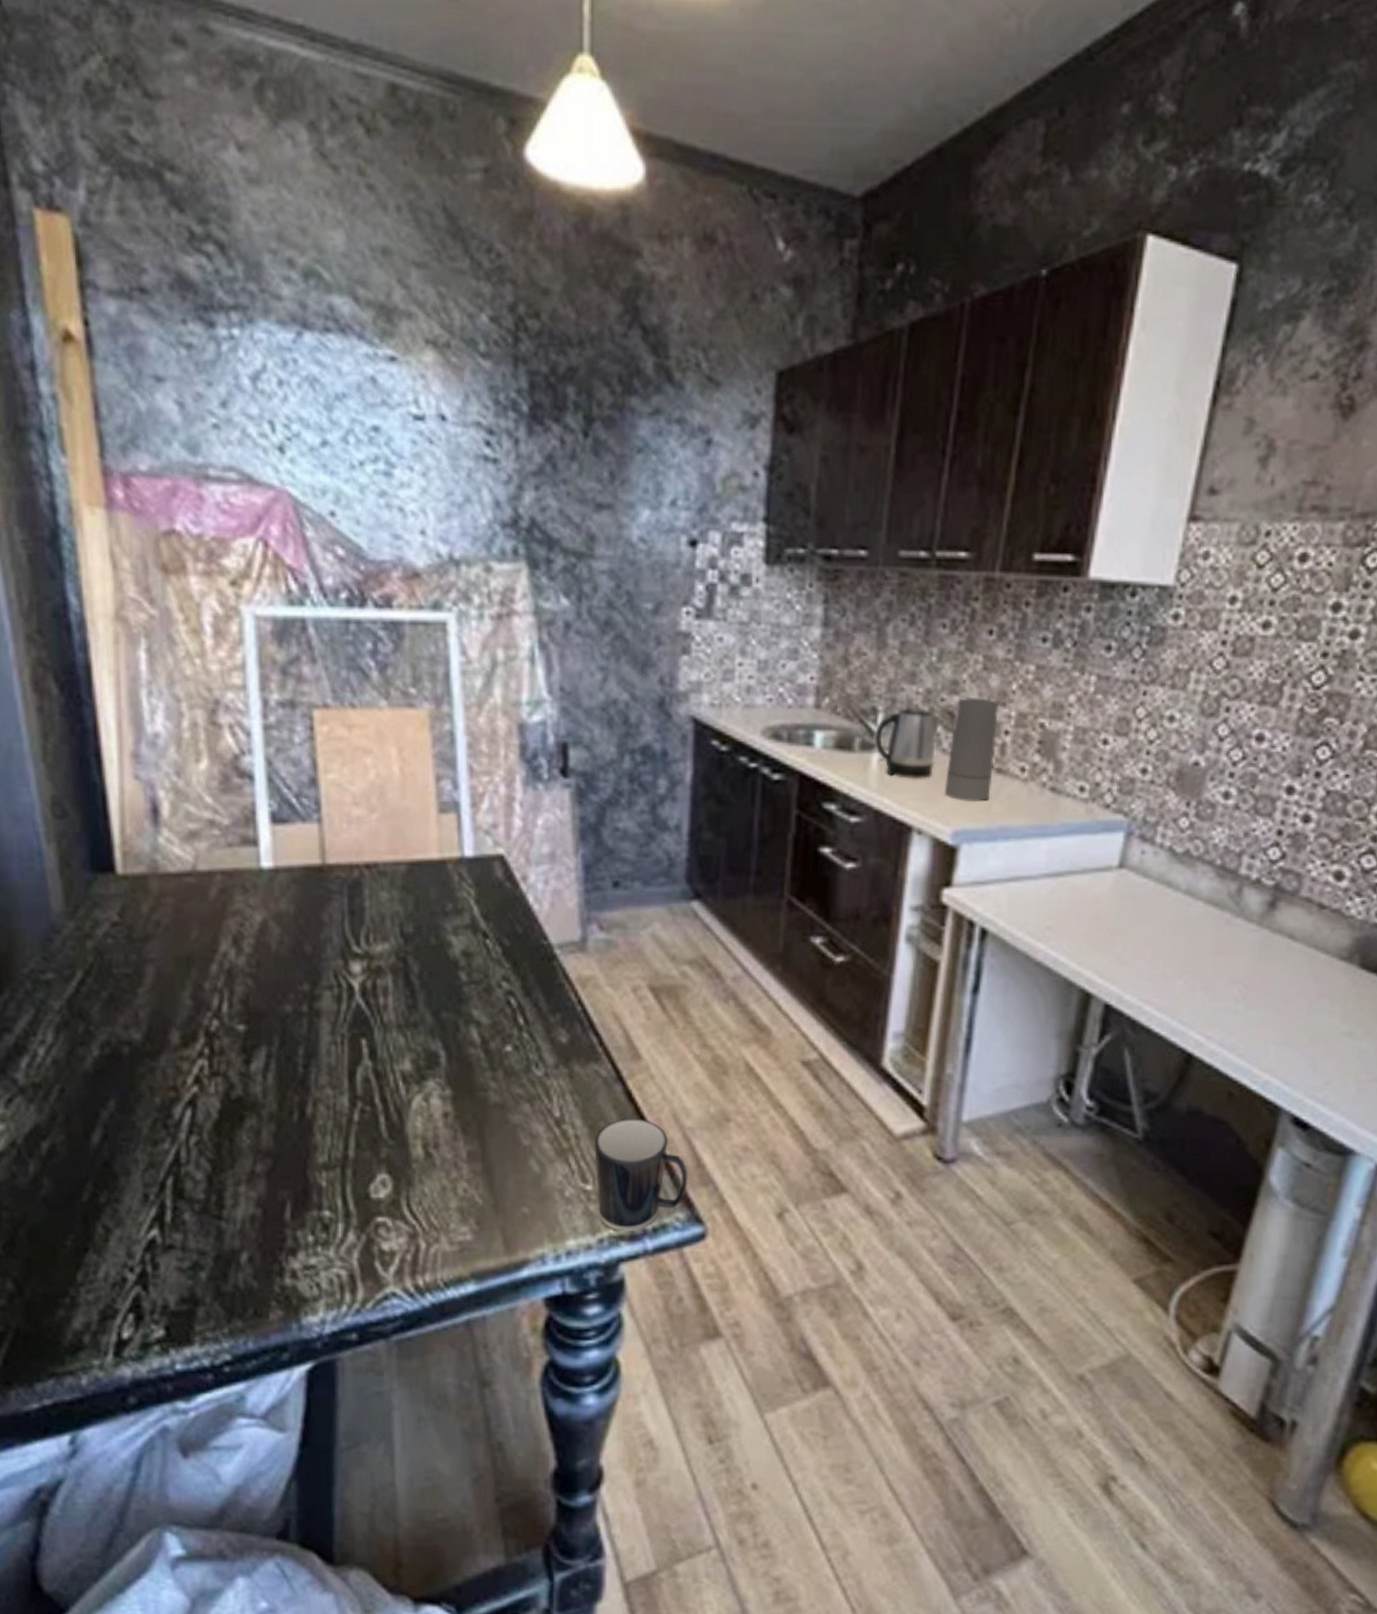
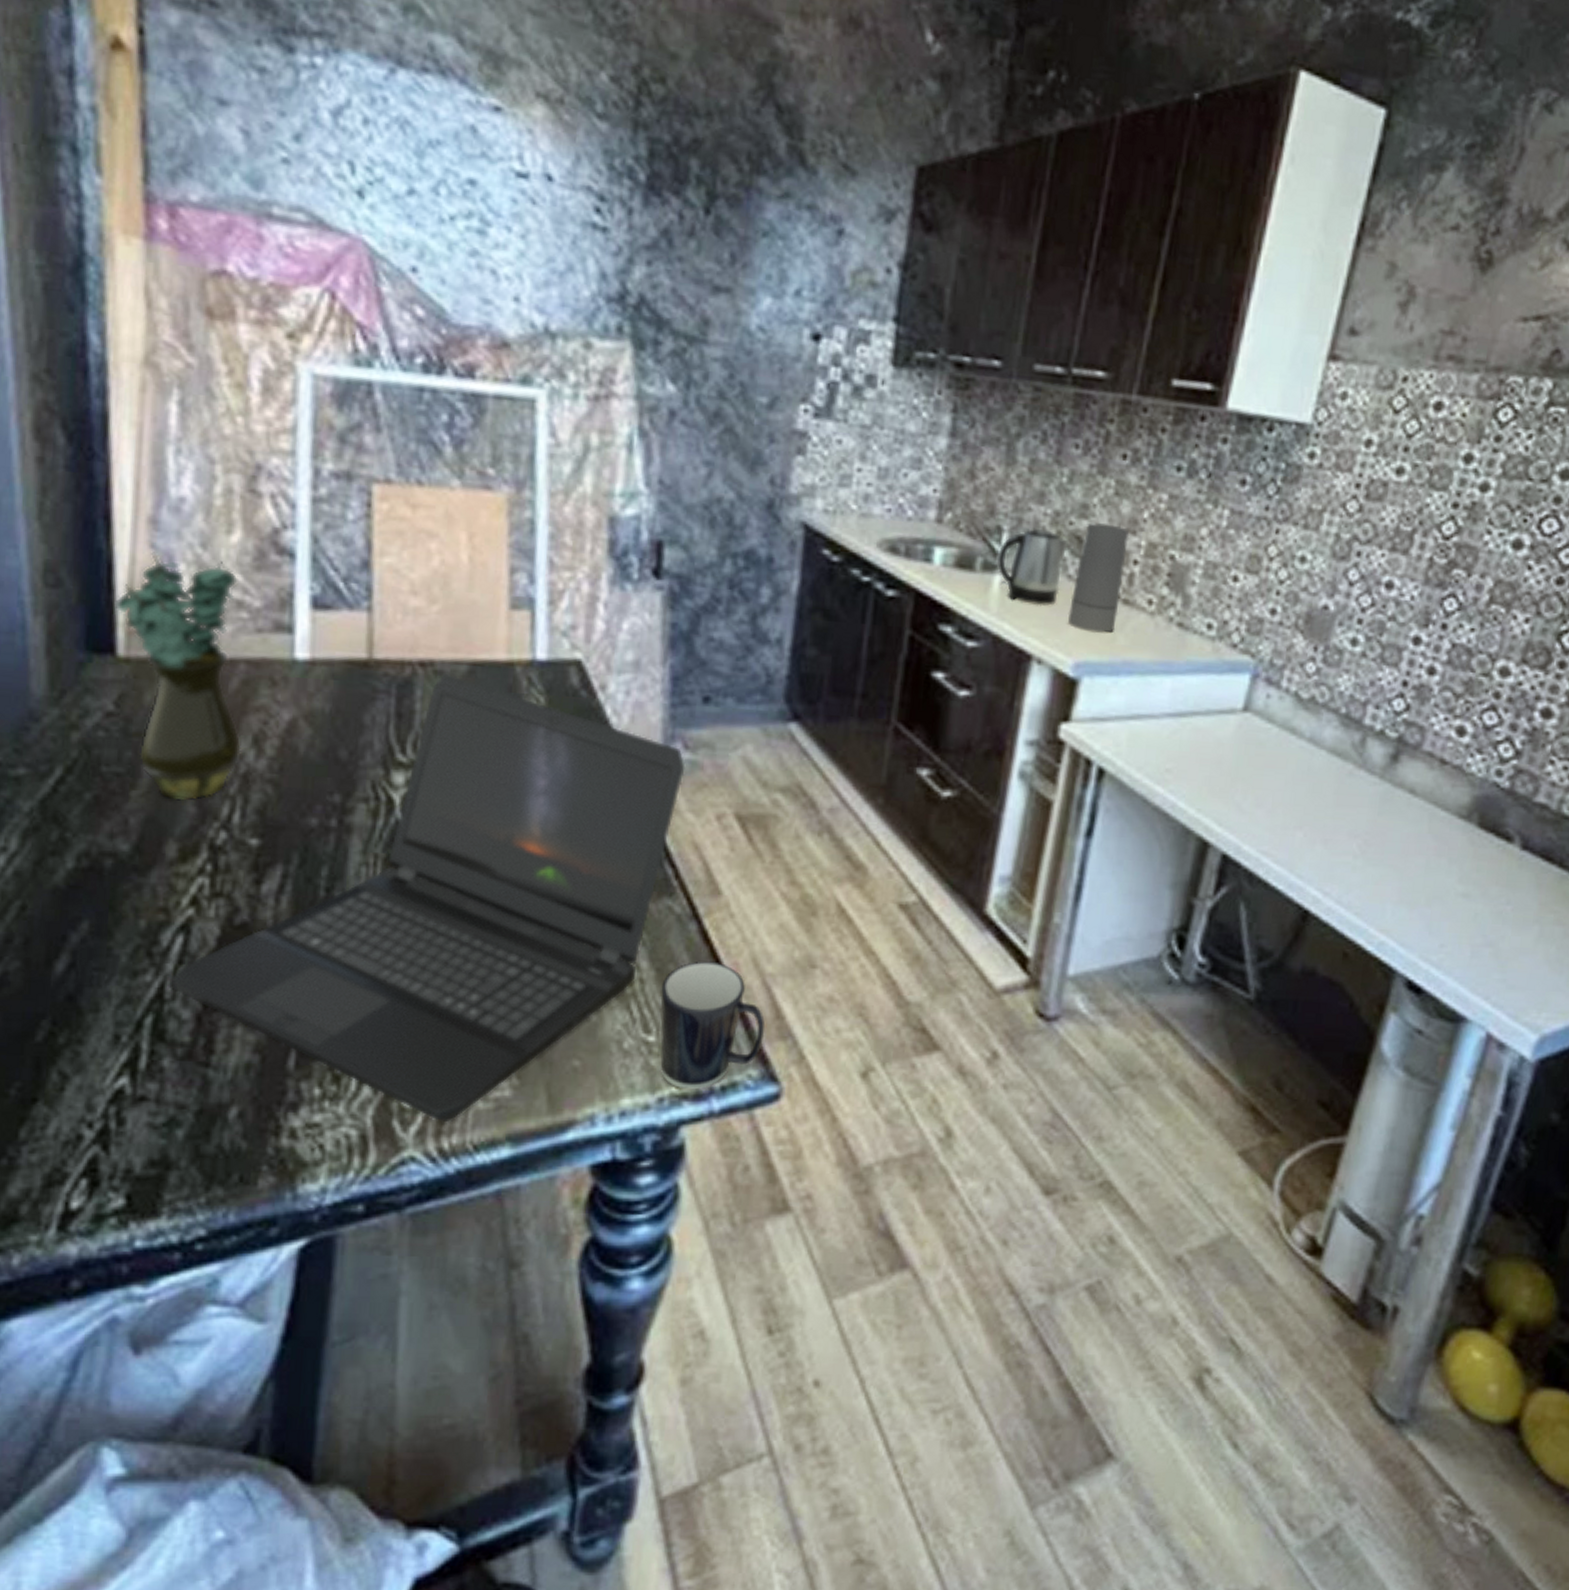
vase: none [110,782,224,995] -> present [114,552,242,801]
laptop computer: none [182,873,602,1263] -> present [168,673,686,1123]

